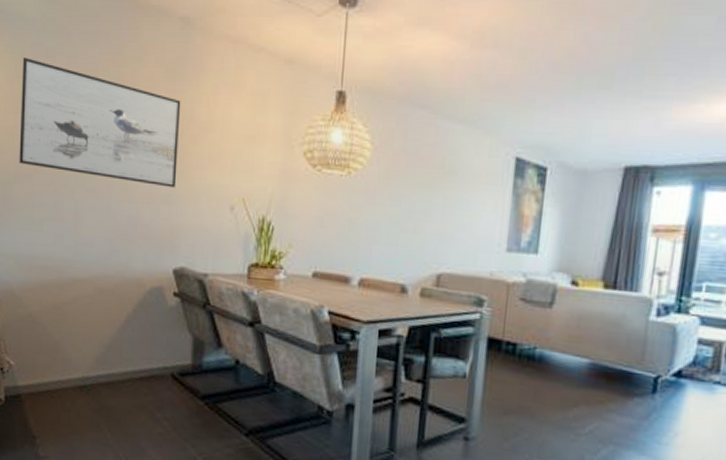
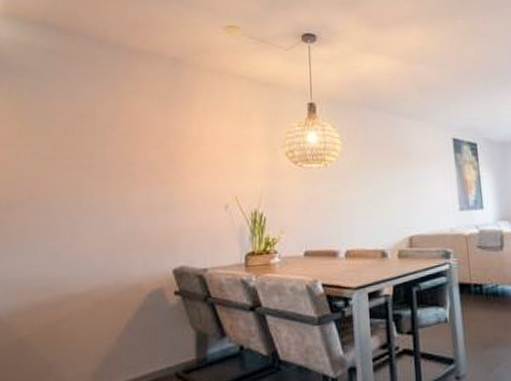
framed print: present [19,58,181,188] -> none [13,100,174,197]

